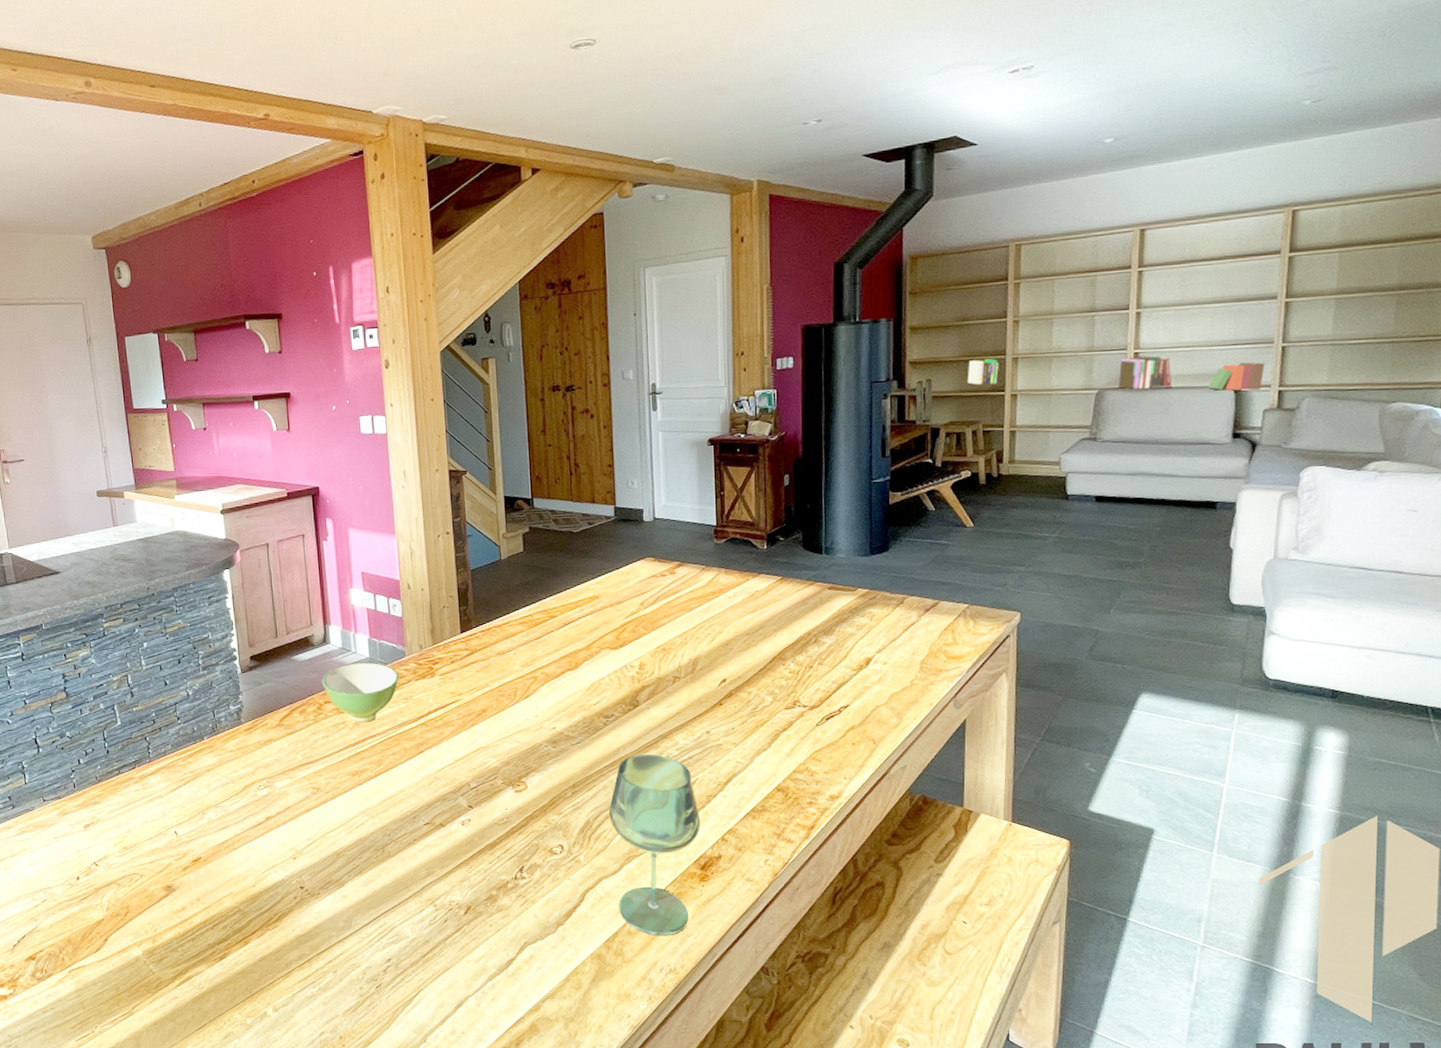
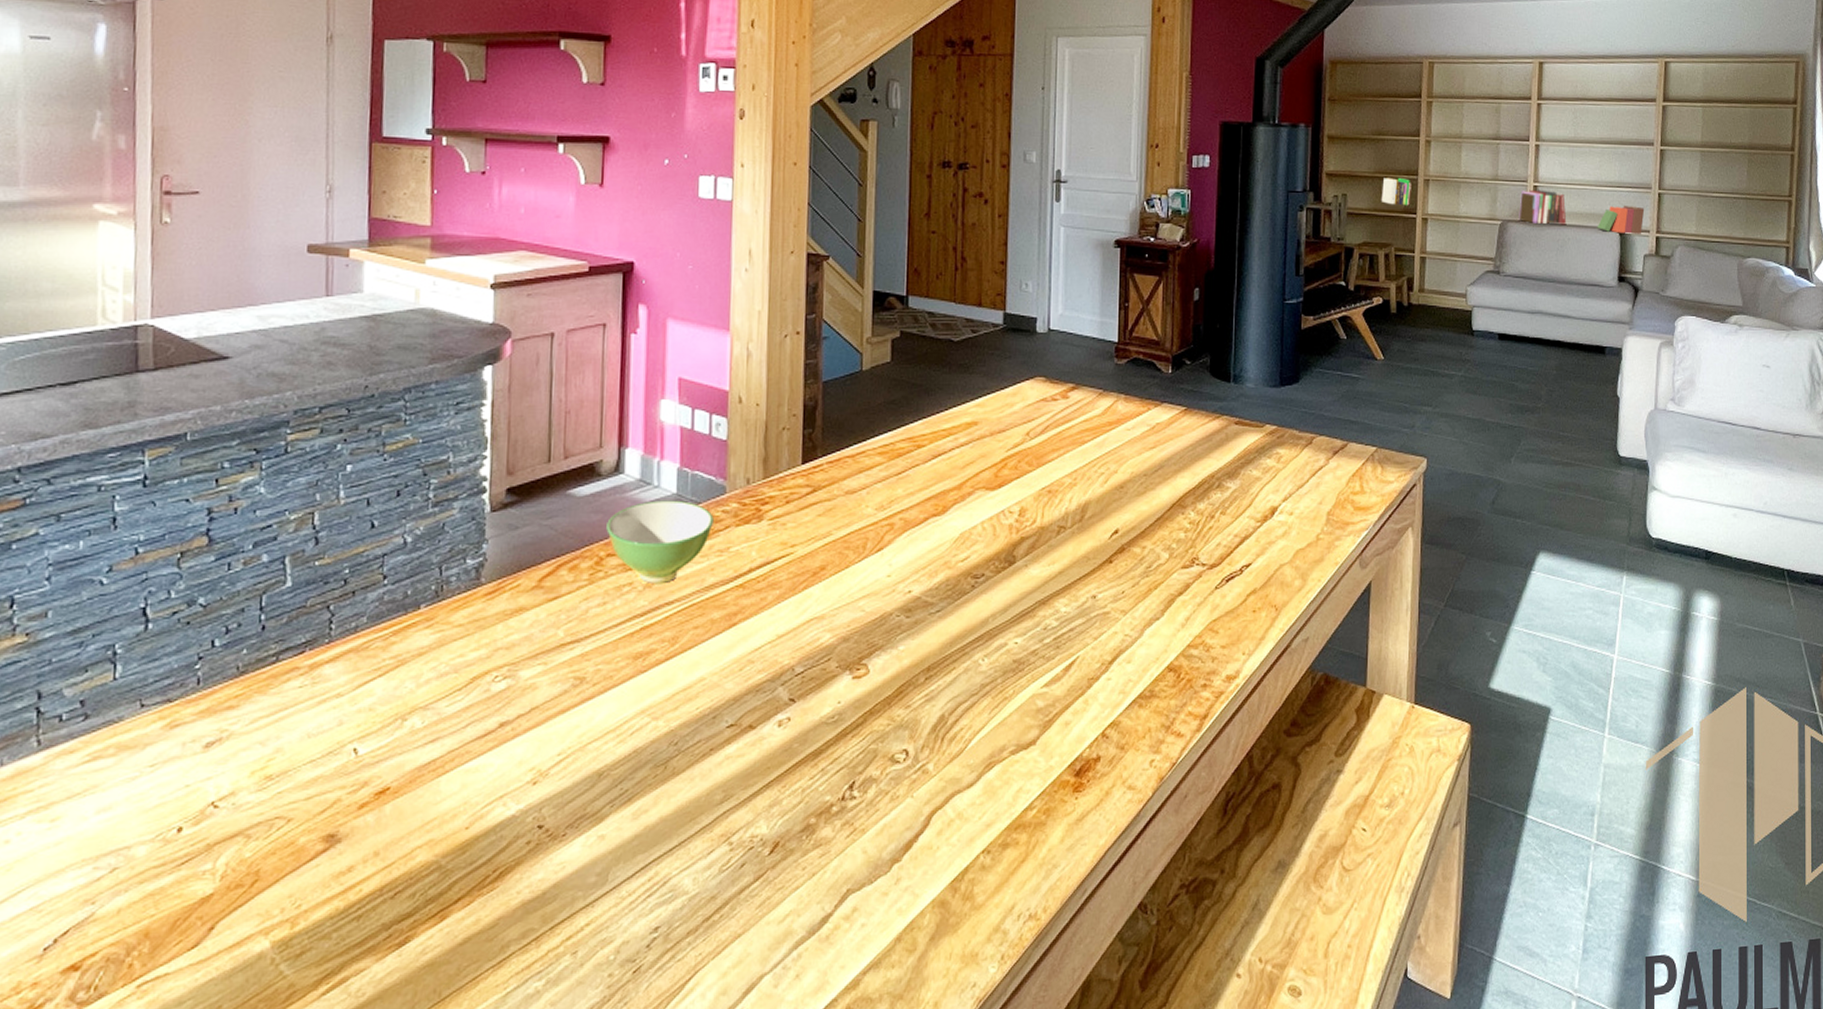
wine glass: present [609,754,701,937] -> none [969,626,1079,870]

